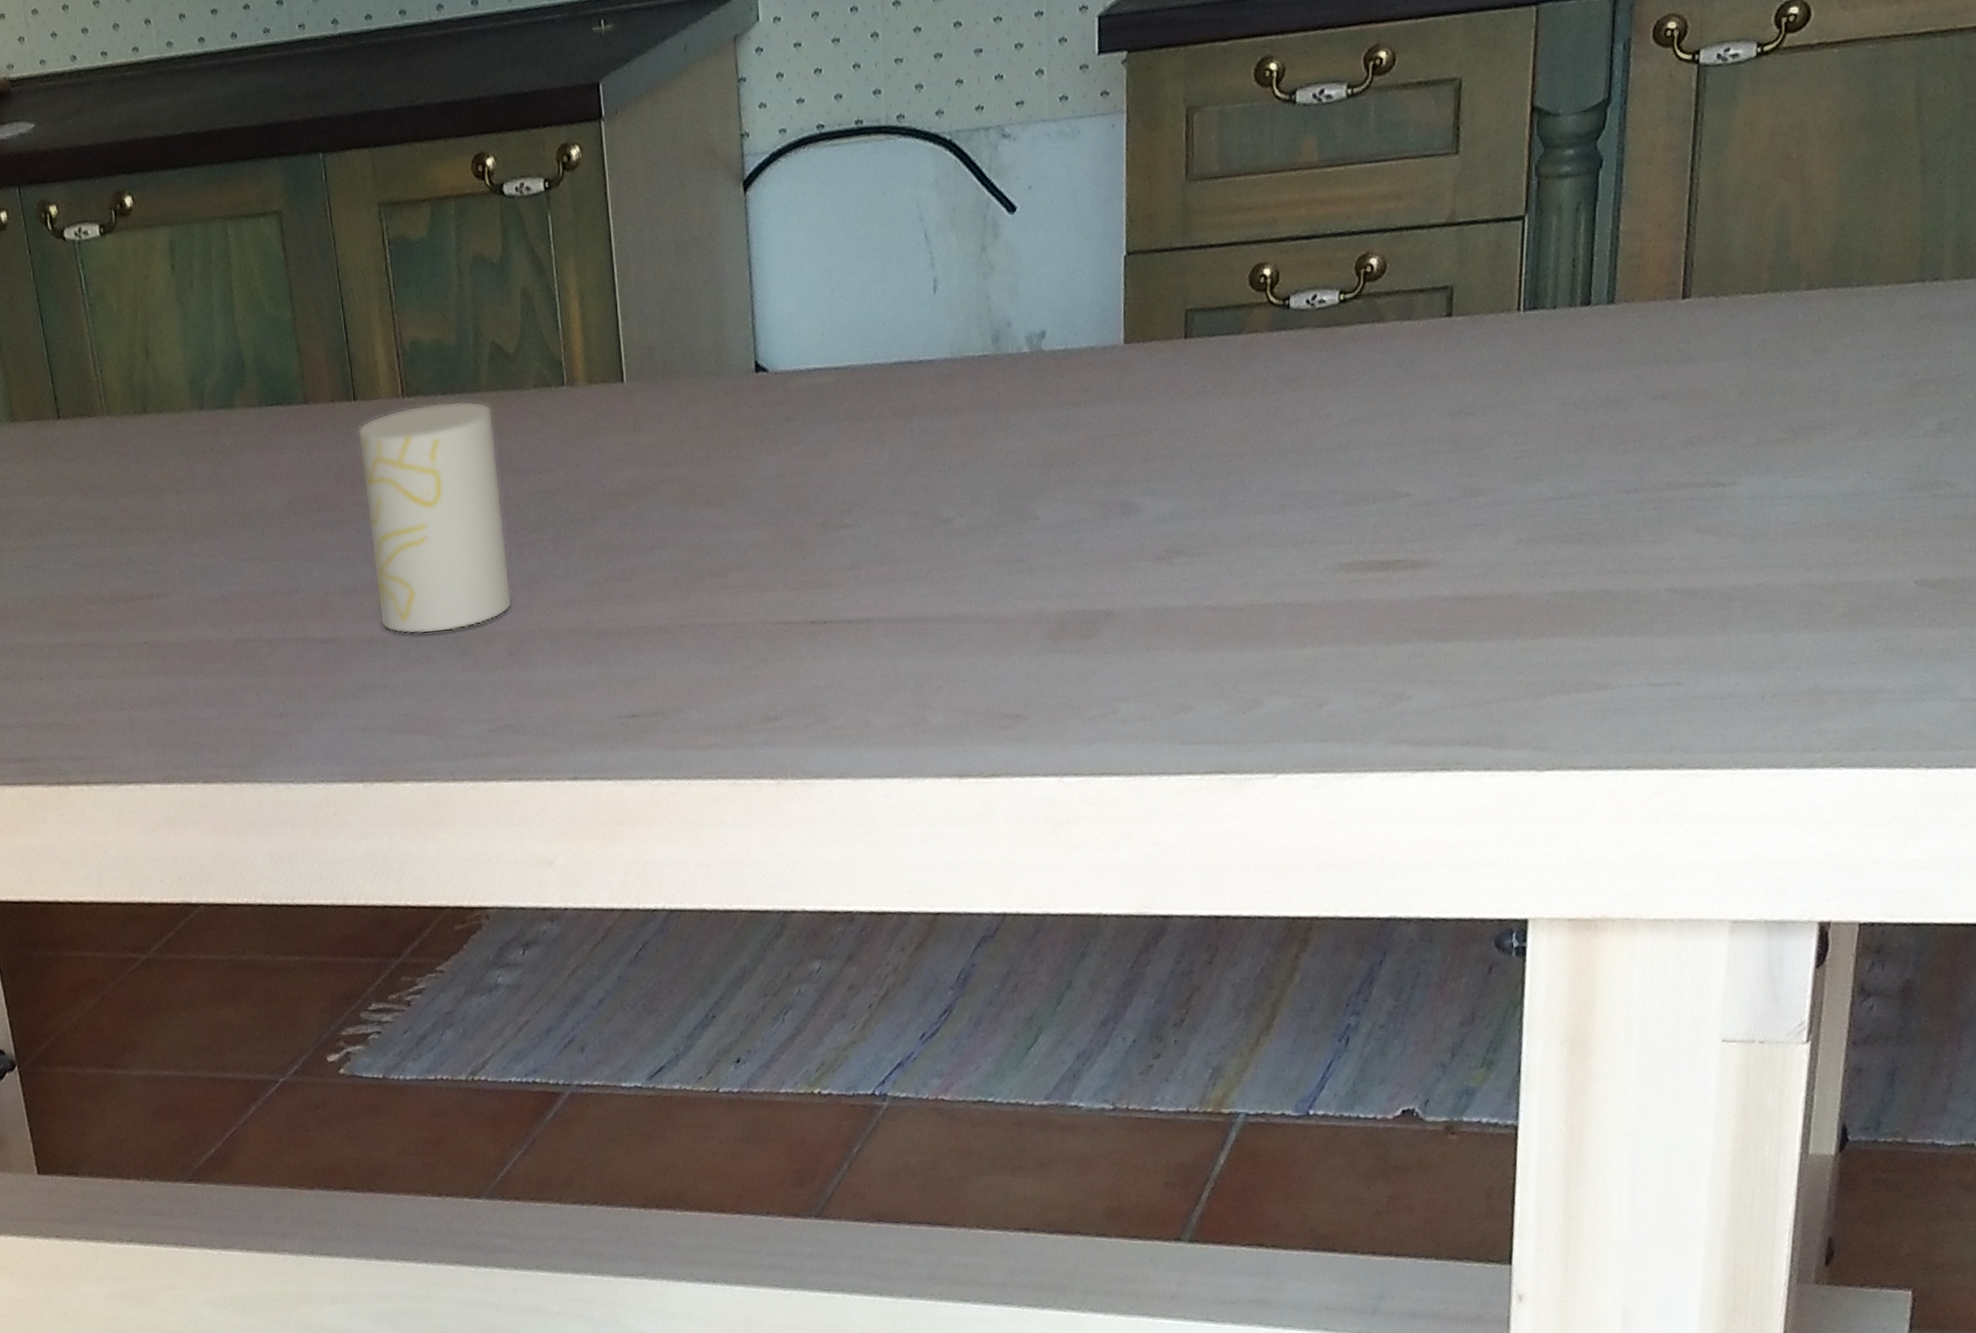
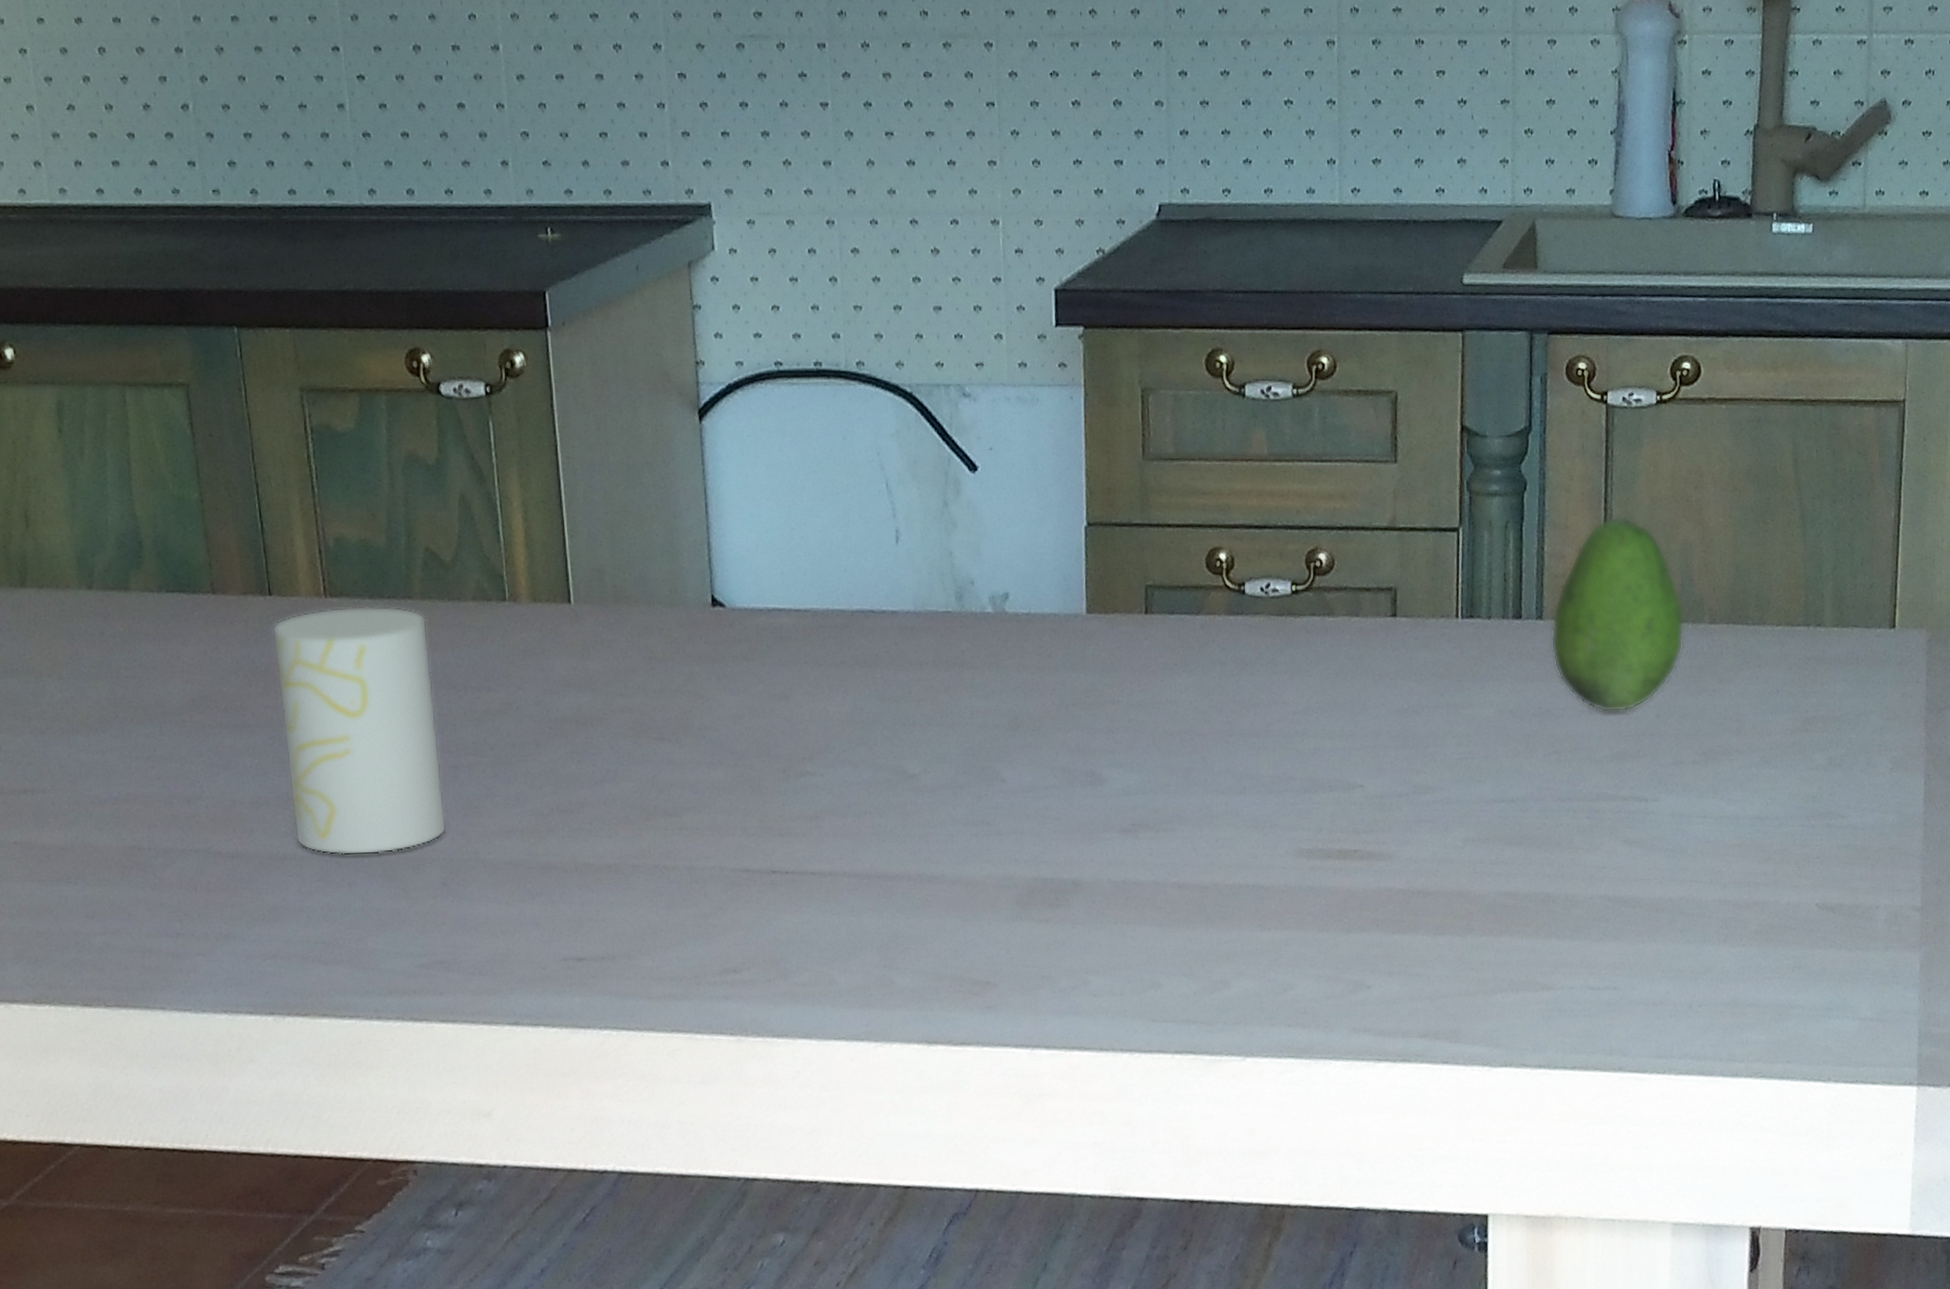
fruit: none [1622,182,1777,396] -> present [1550,515,1685,713]

